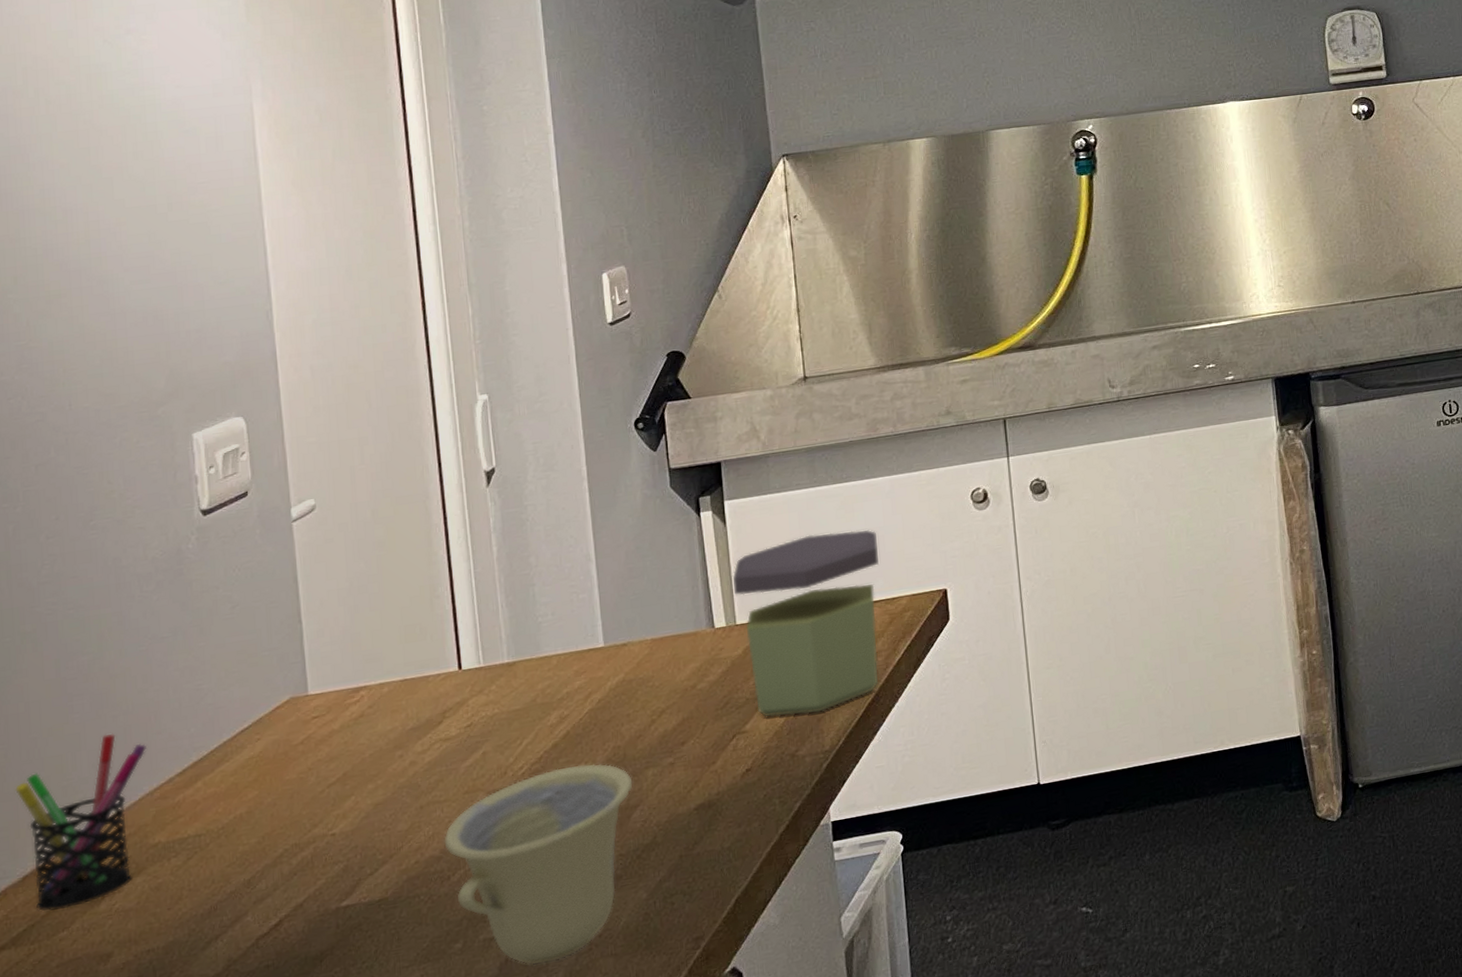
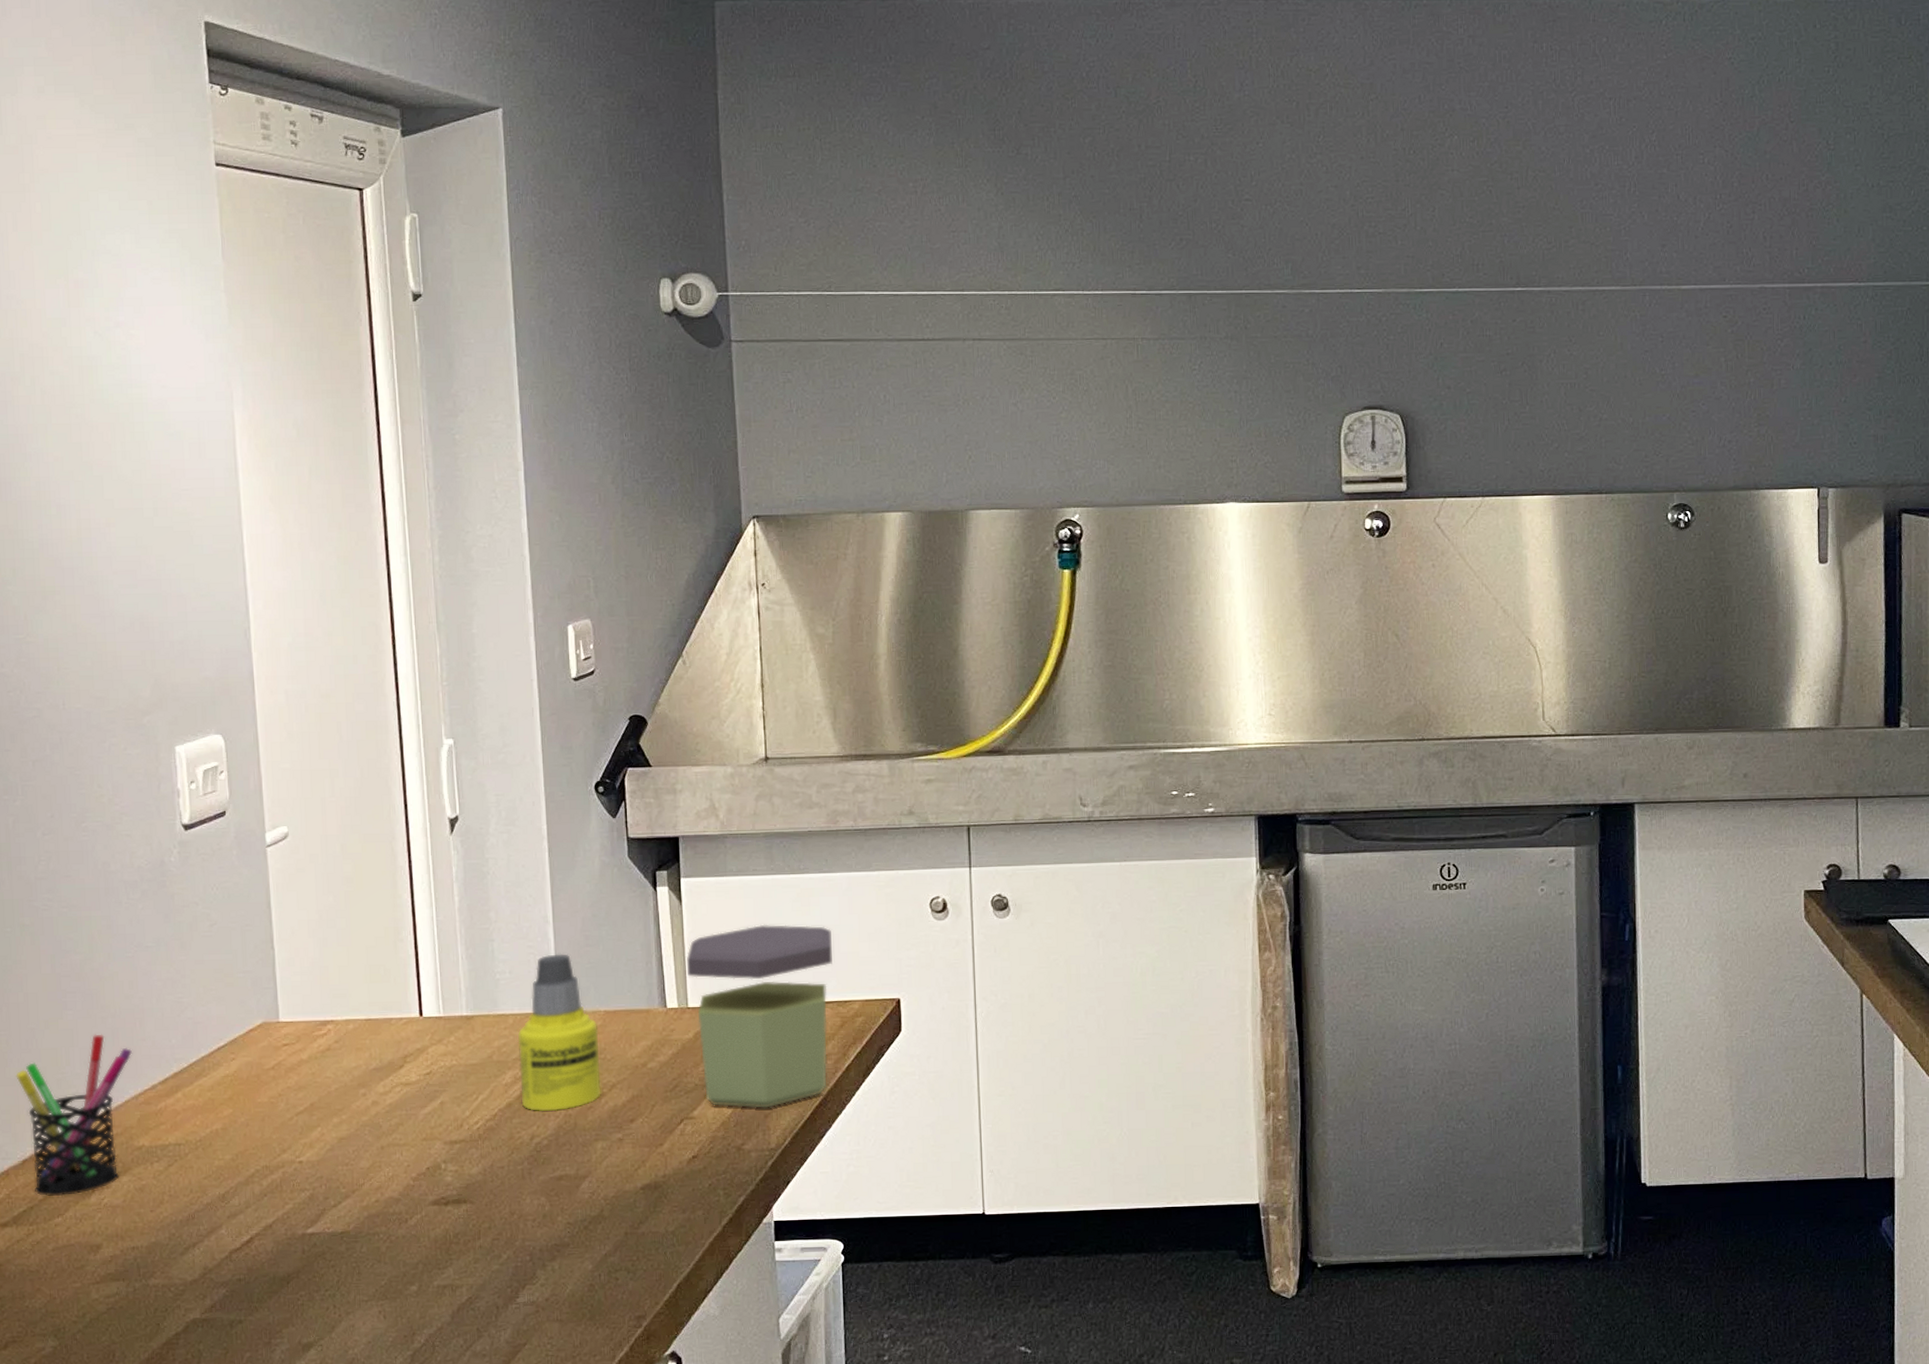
cup: present [444,763,633,965] -> none [402,1128,583,1318]
bottle: none [562,588,651,749] -> present [517,954,601,1112]

